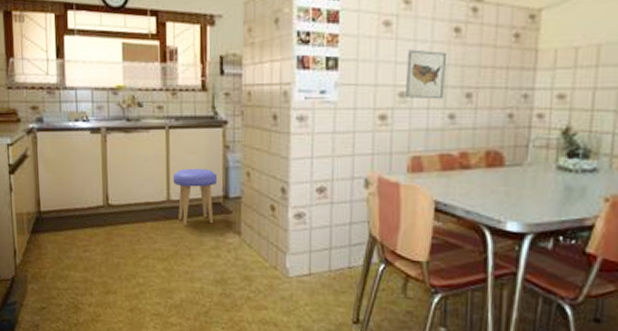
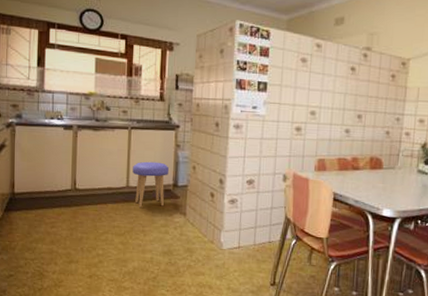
wall art: present [404,49,446,100] -> none [314,80,345,118]

